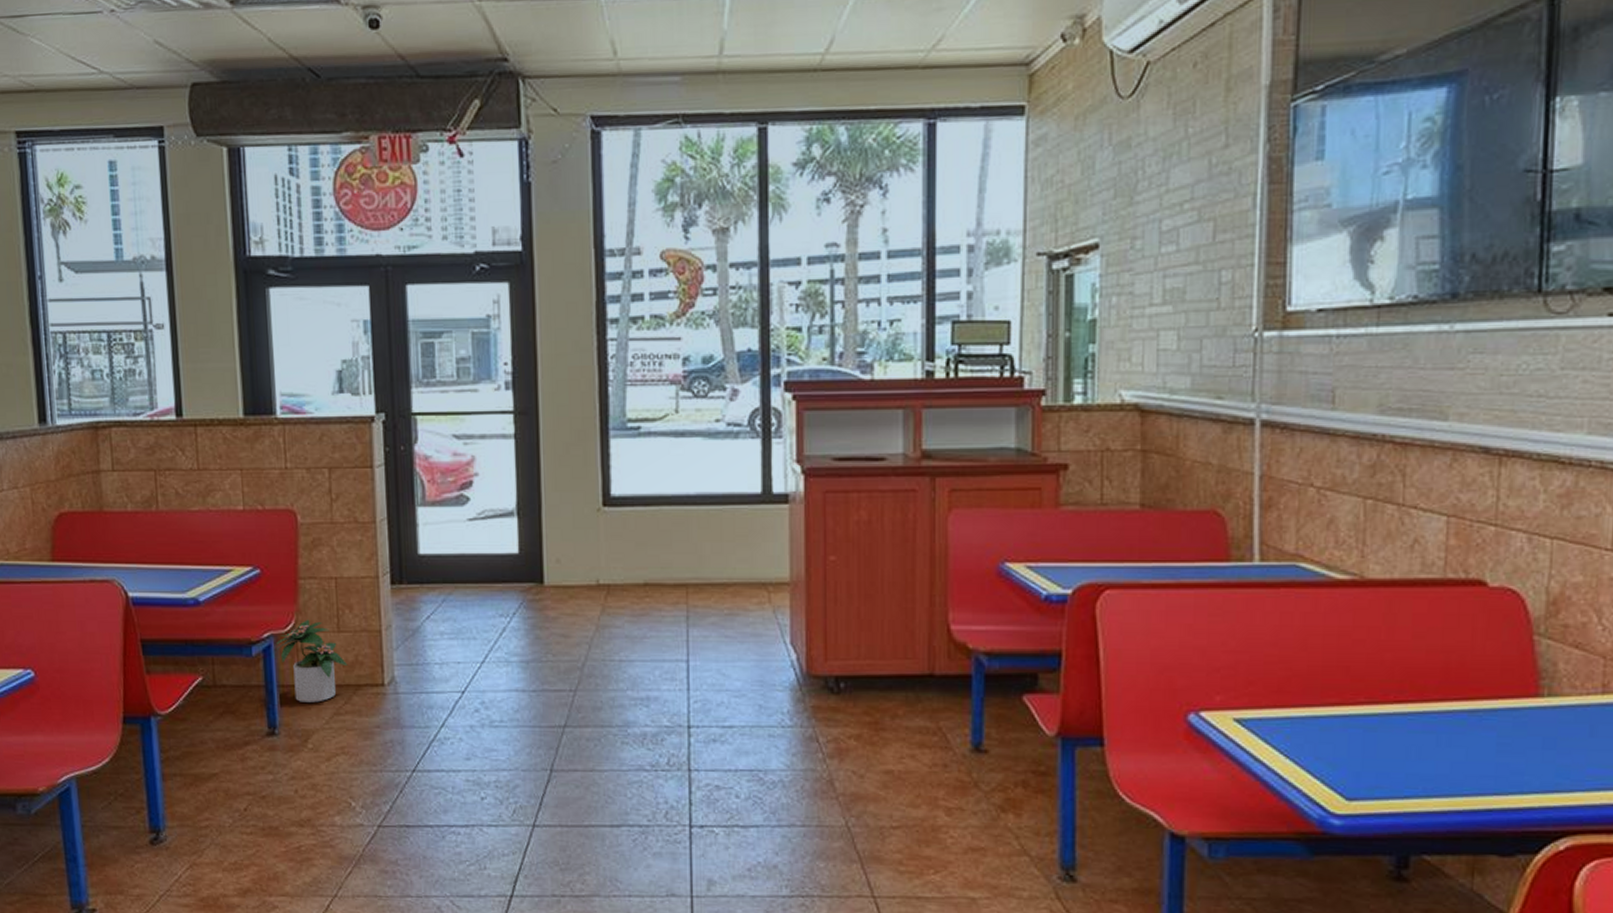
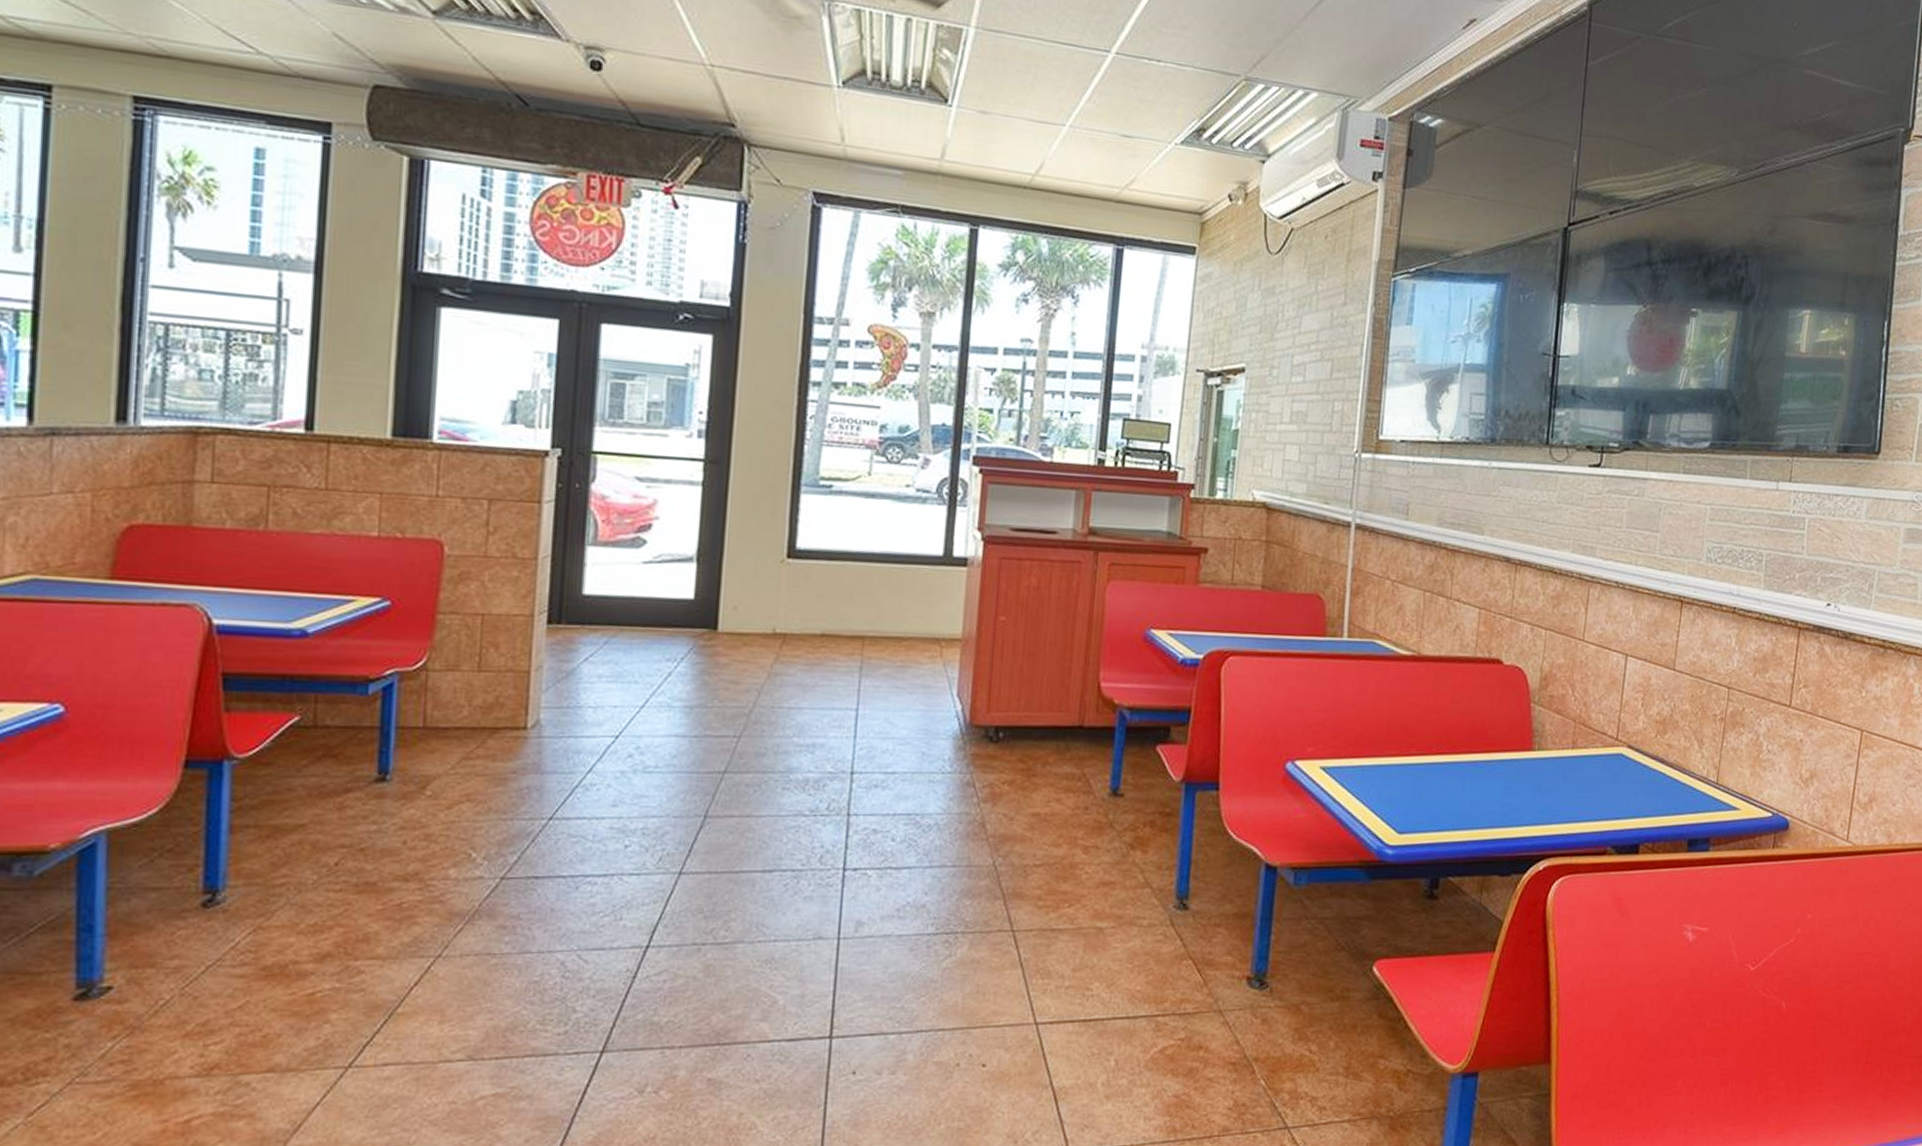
potted plant: present [275,619,348,704] -> none [398,657,486,747]

